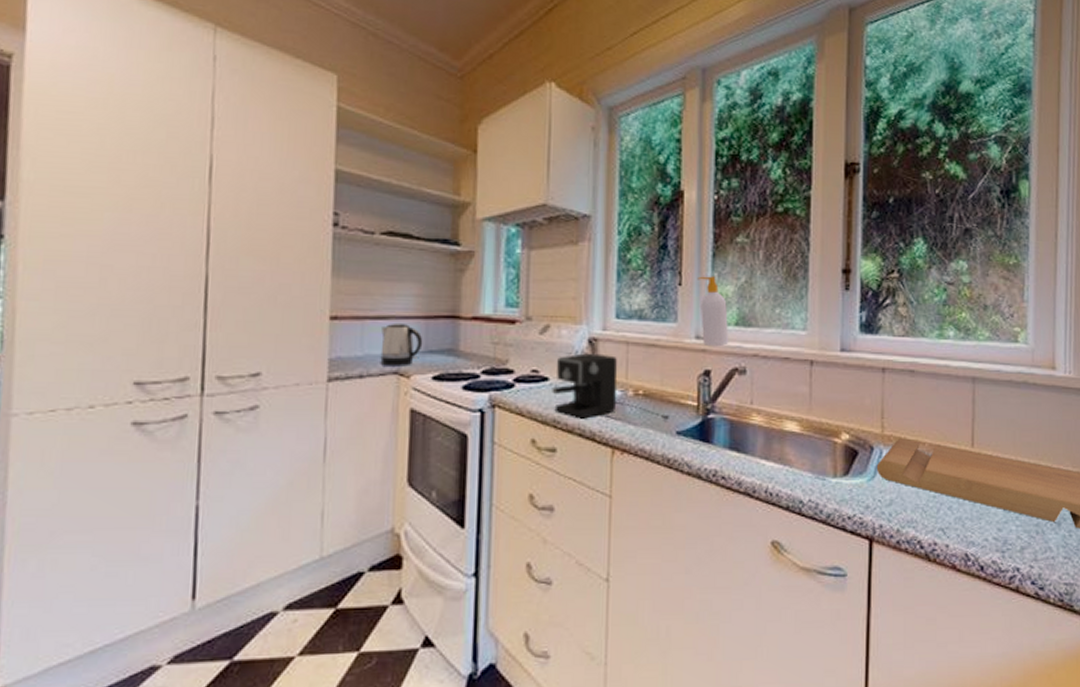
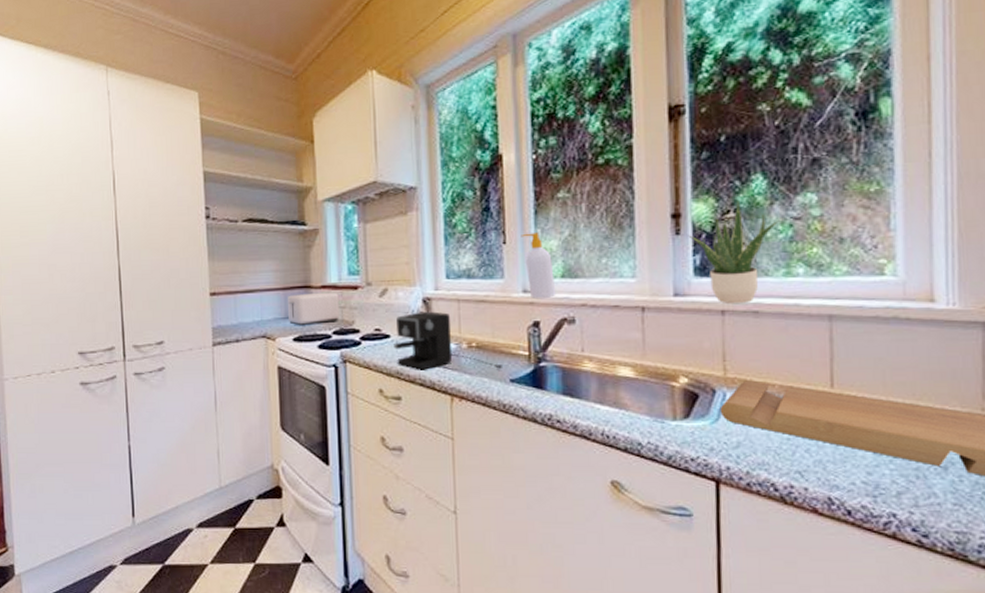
kettle: present [380,322,423,367] -> none [250,294,283,331]
toaster: none [428,324,492,363] -> present [287,292,339,326]
potted plant: none [856,262,936,363] -> present [688,201,780,305]

